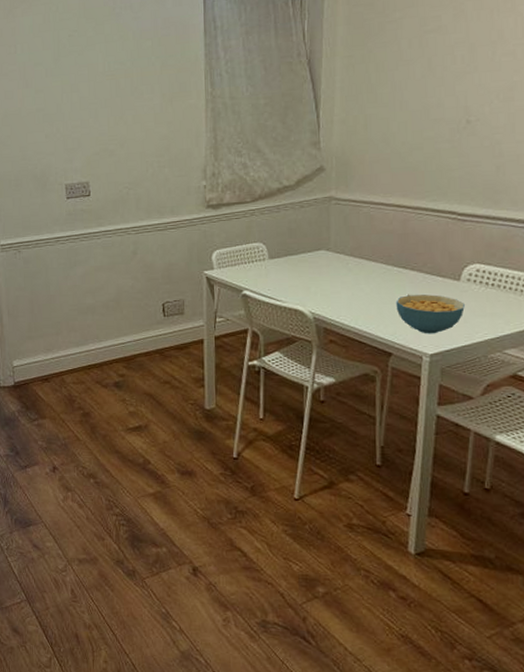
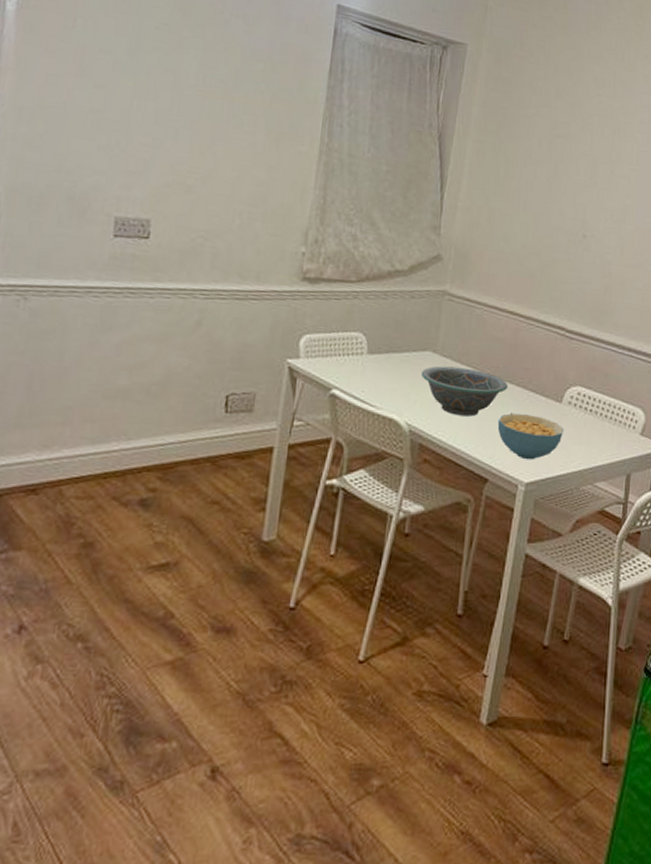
decorative bowl: none [318,260,403,302] -> present [420,366,508,417]

